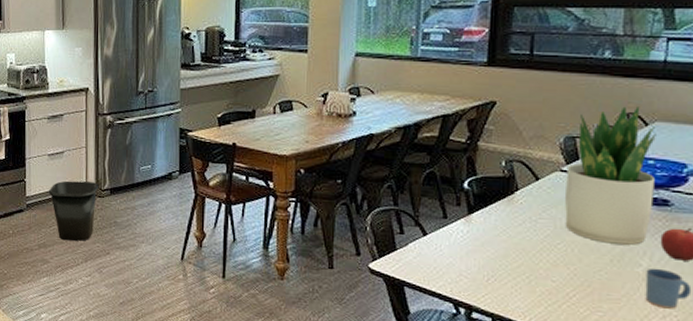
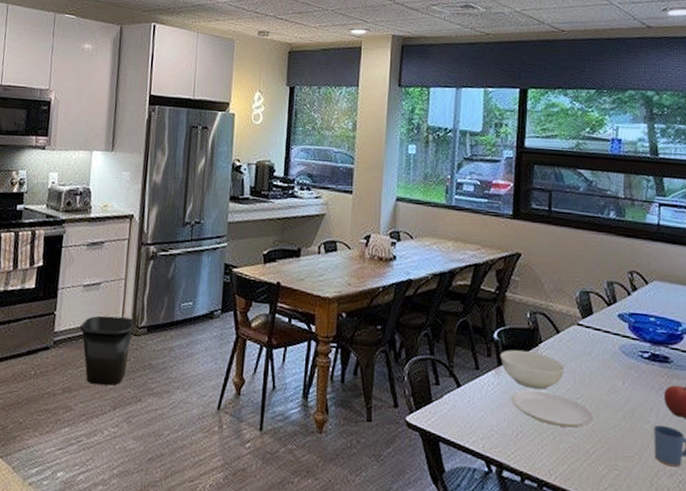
bowl: none [470,198,544,236] -> present [500,350,565,389]
plate: none [482,237,576,272] -> present [511,390,594,428]
planter: present [565,106,656,245] -> none [582,265,656,401]

